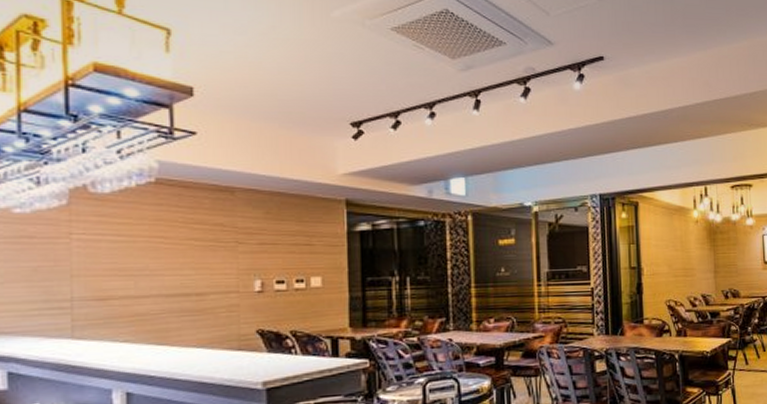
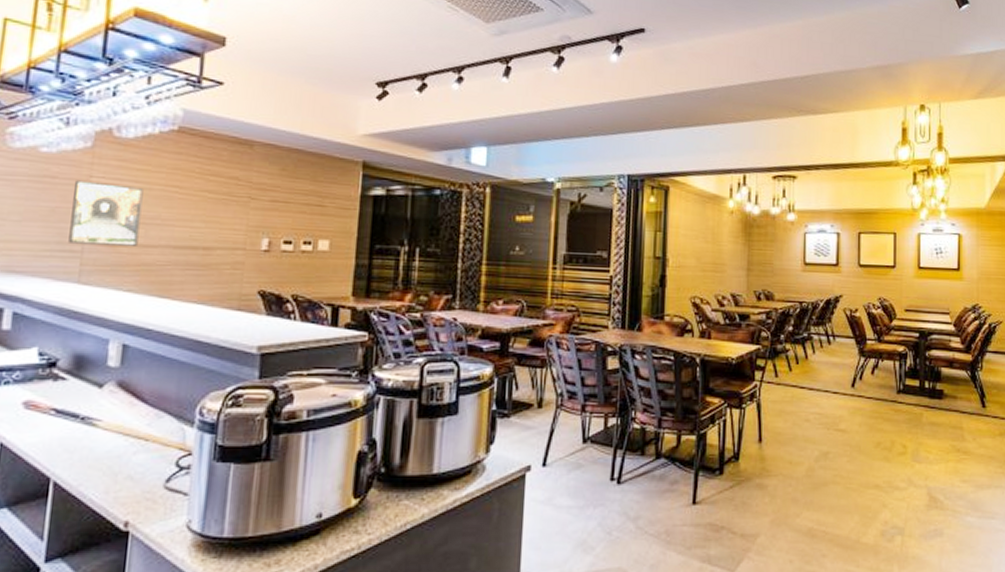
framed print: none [55,238,128,301] -> present [68,180,144,246]

